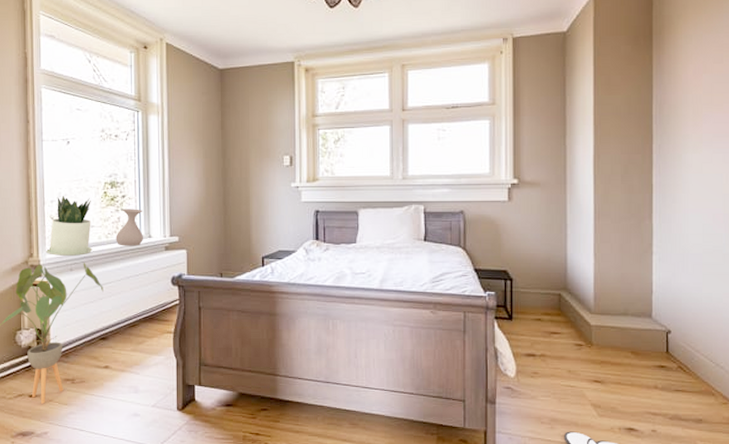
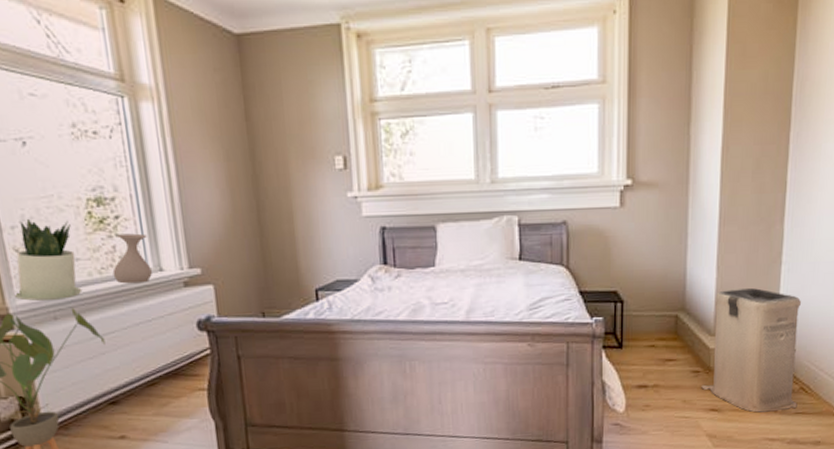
laundry basket: none [584,274,677,387] -> present [701,288,801,413]

